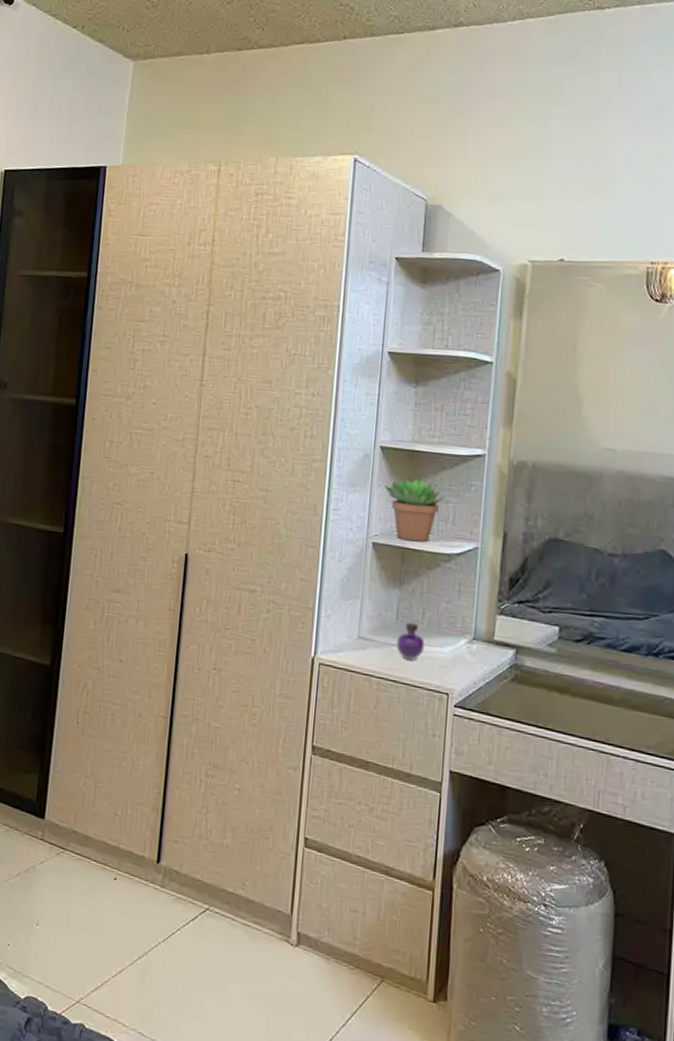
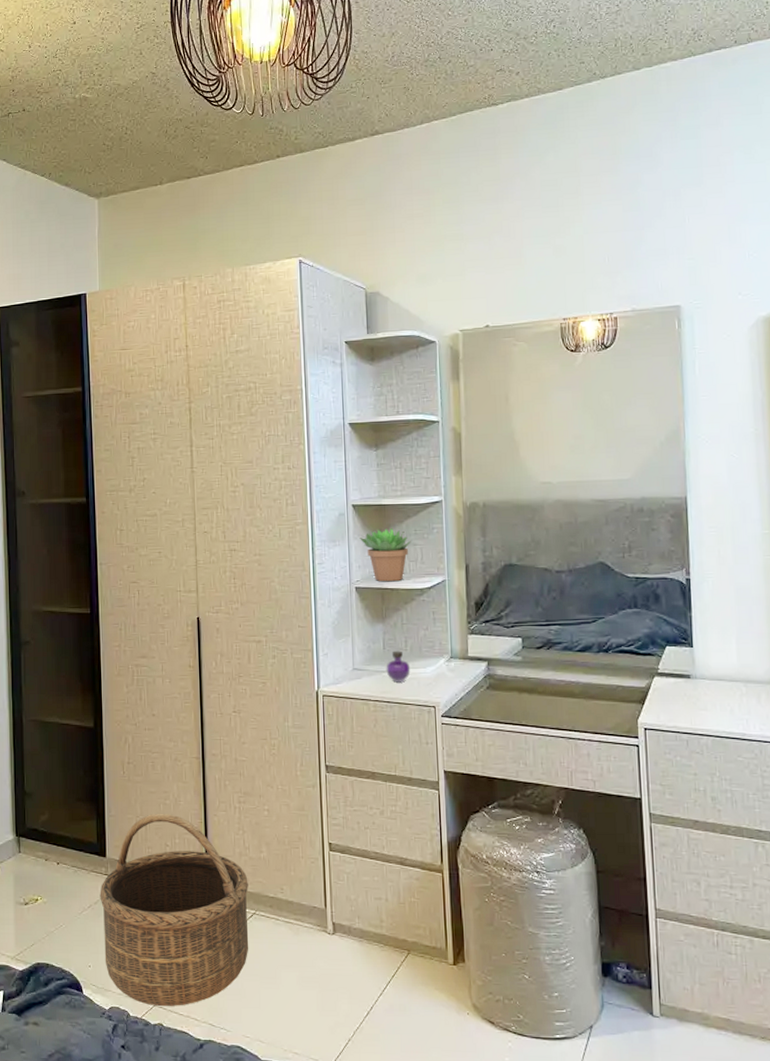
basket: none [27,775,205,1007] -> present [100,814,249,1006]

